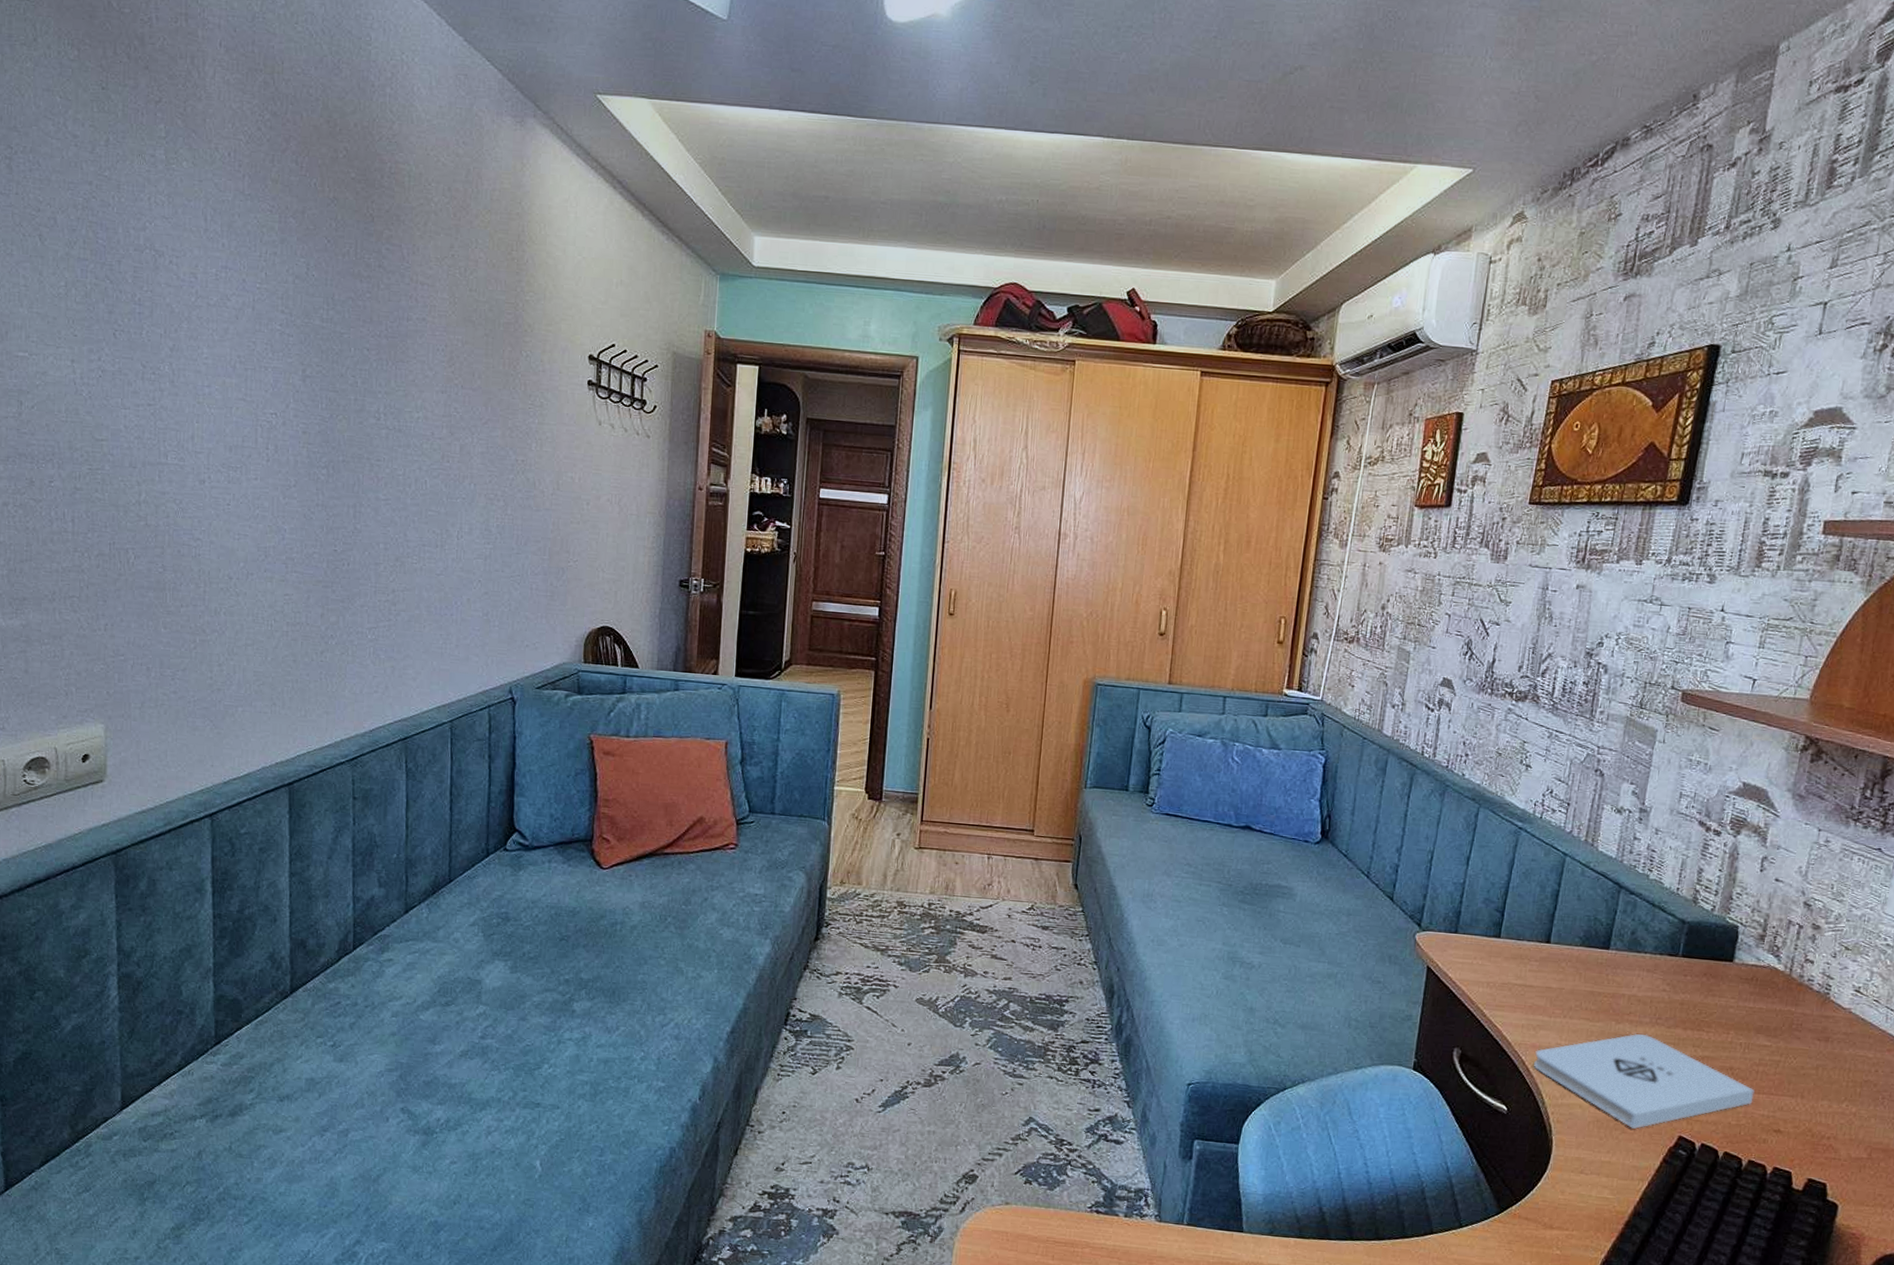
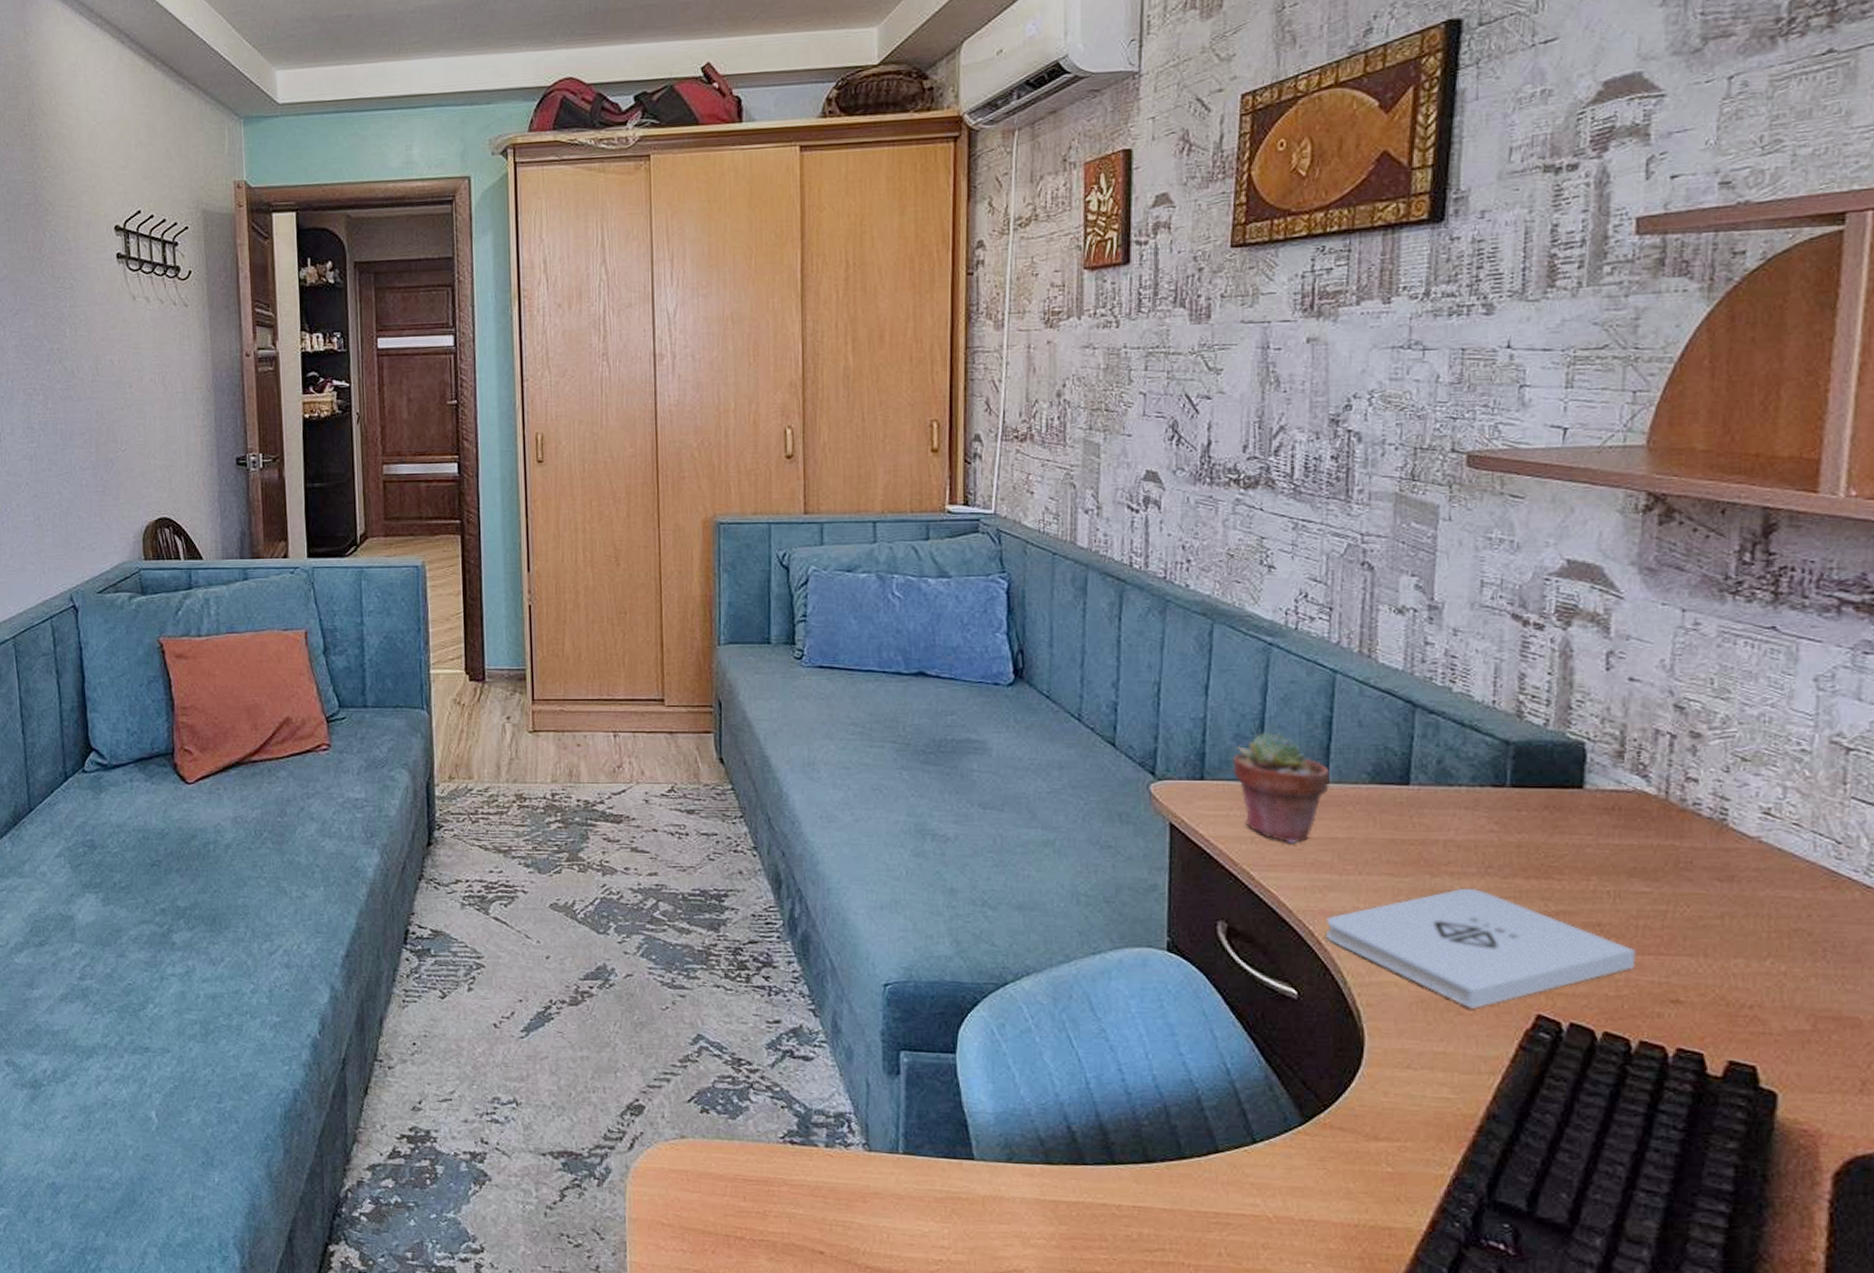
potted succulent: none [1480,898,1552,990] -> present [1233,732,1331,845]

